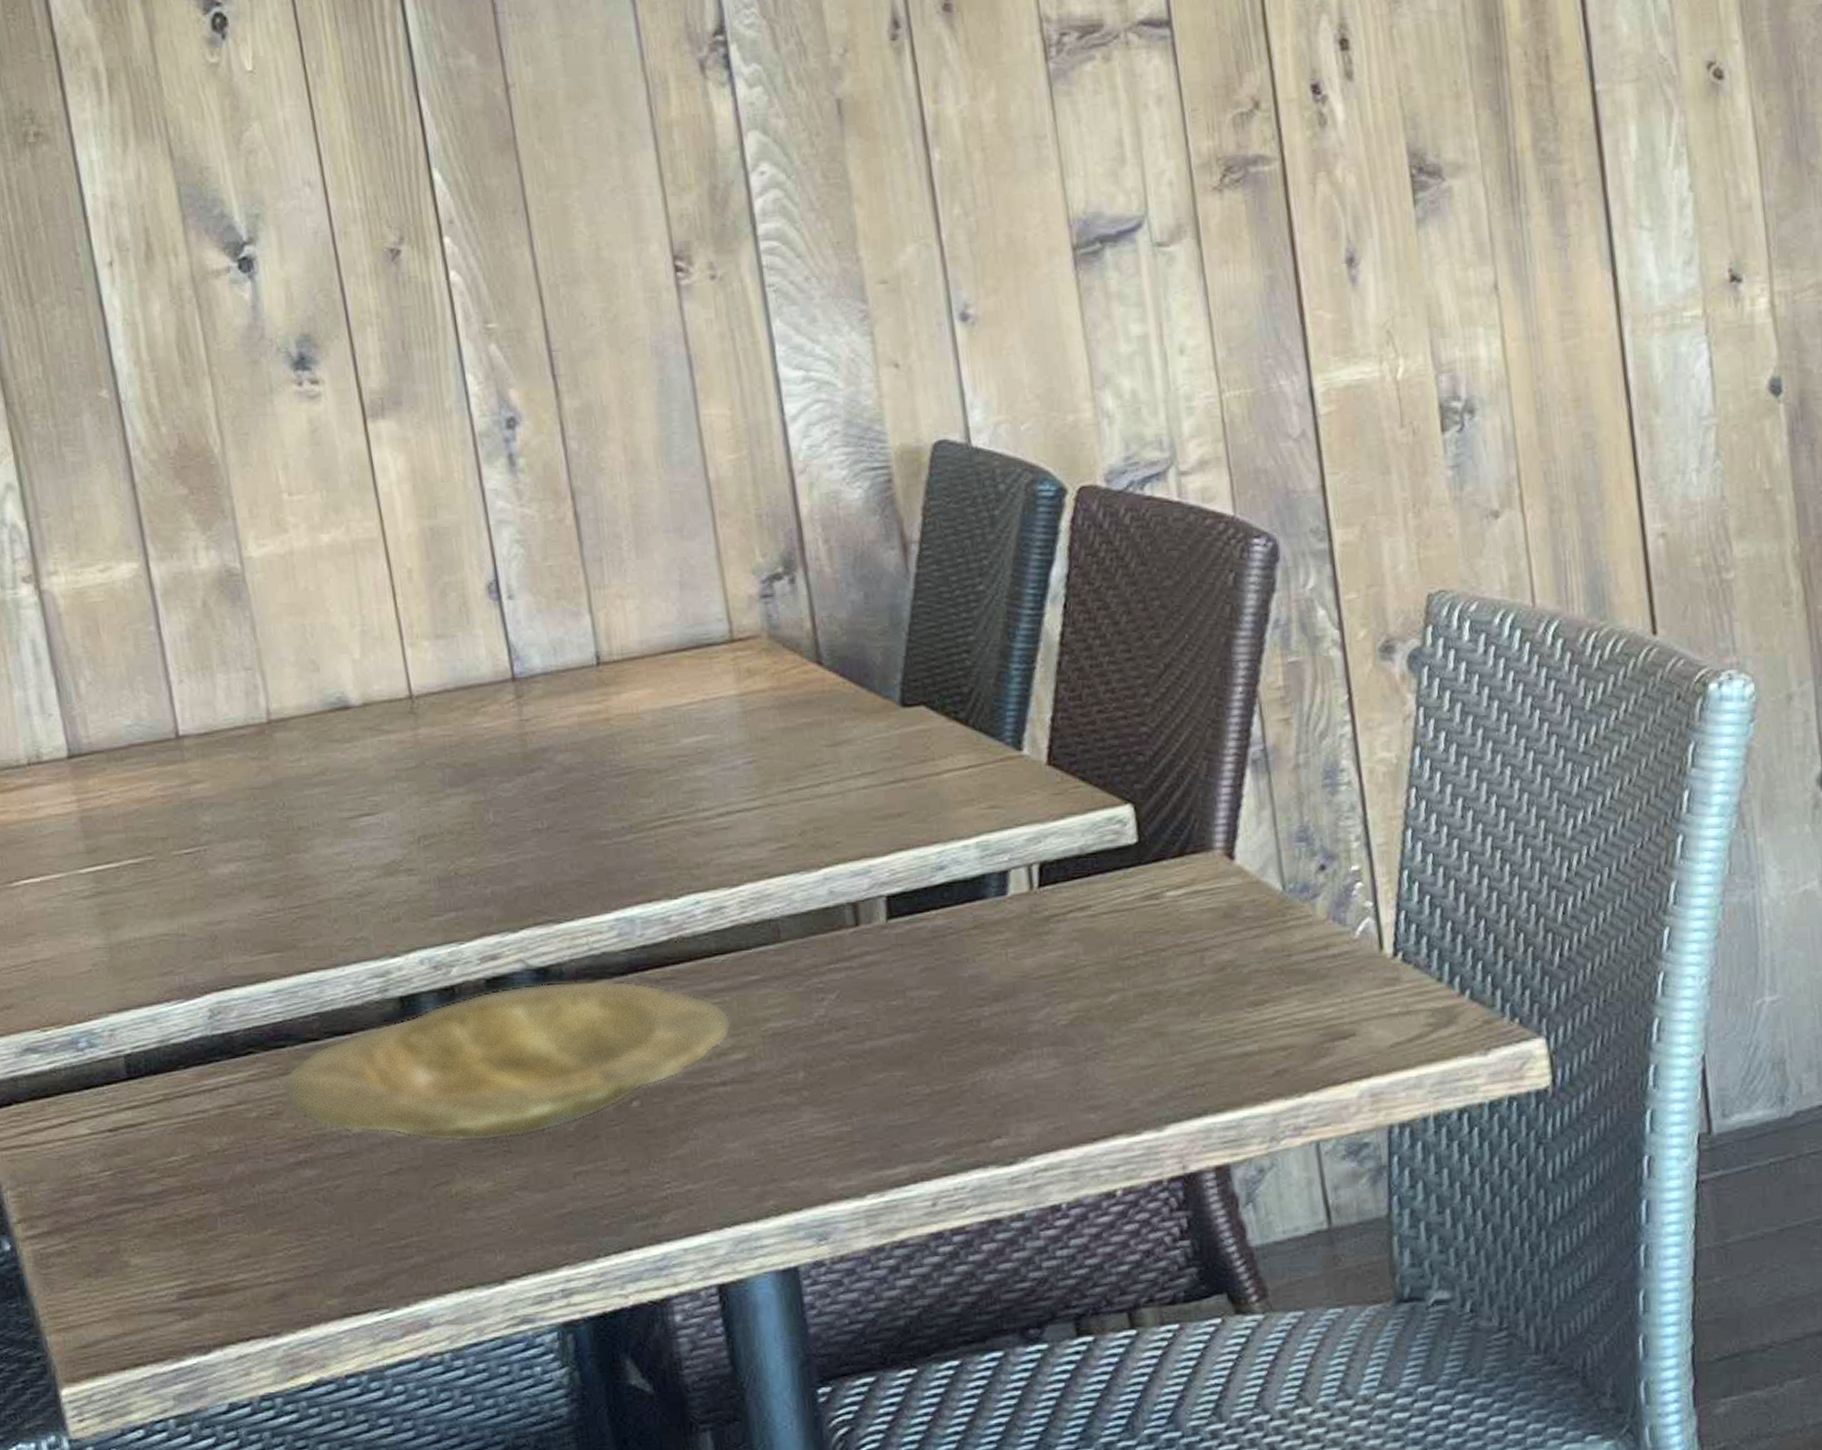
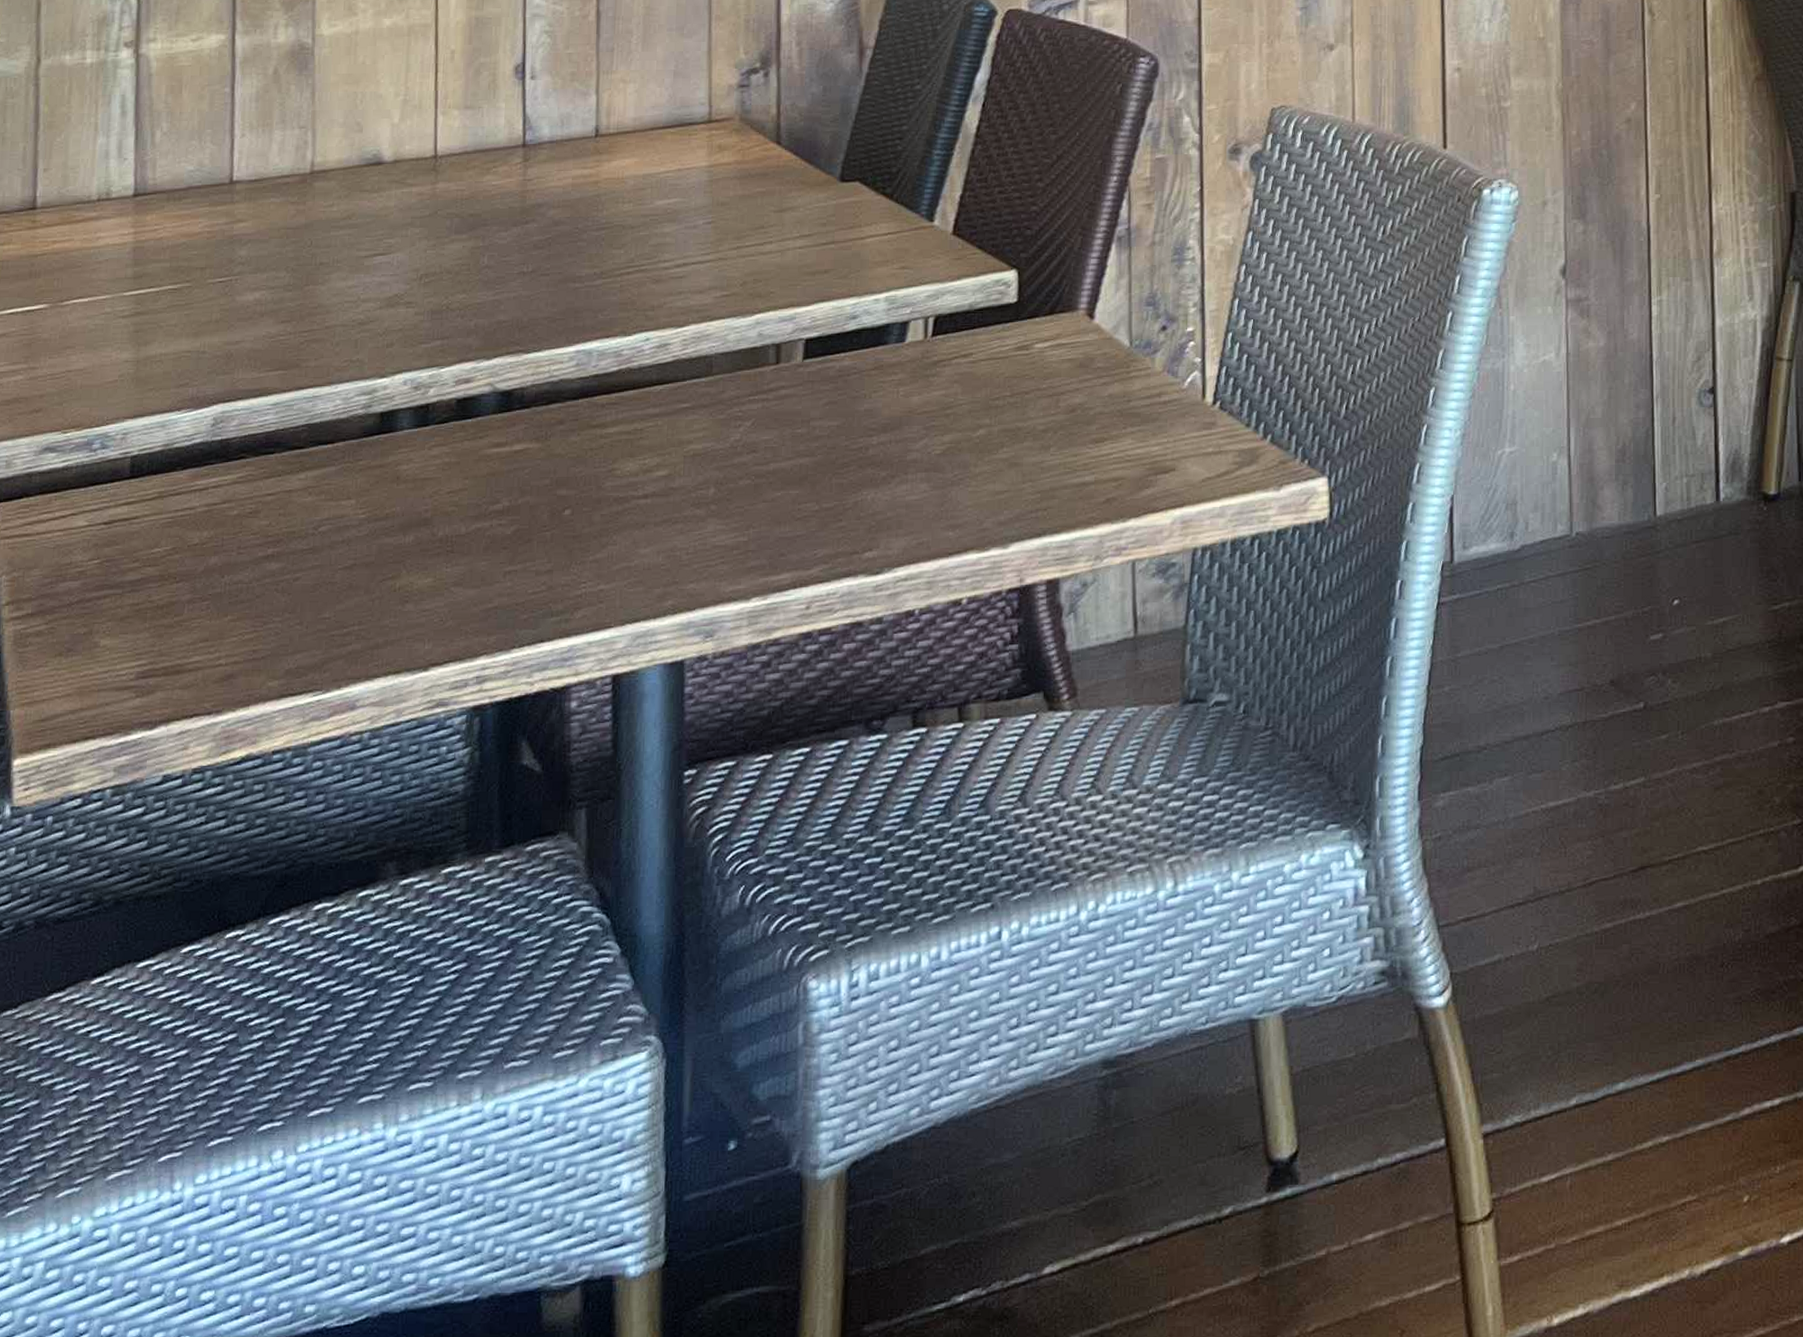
plate: present [281,980,733,1143] -> none [263,403,661,542]

